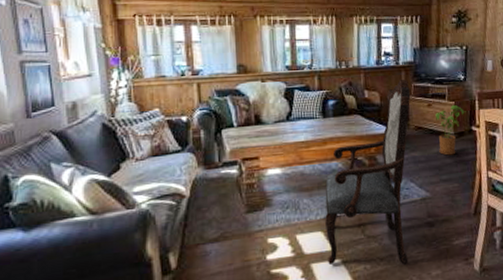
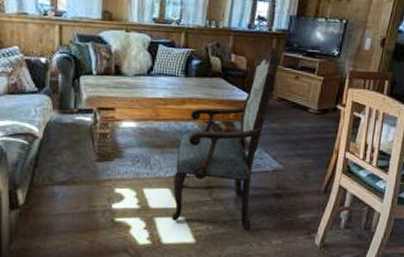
house plant: present [435,104,466,156] -> none [299,80,334,131]

